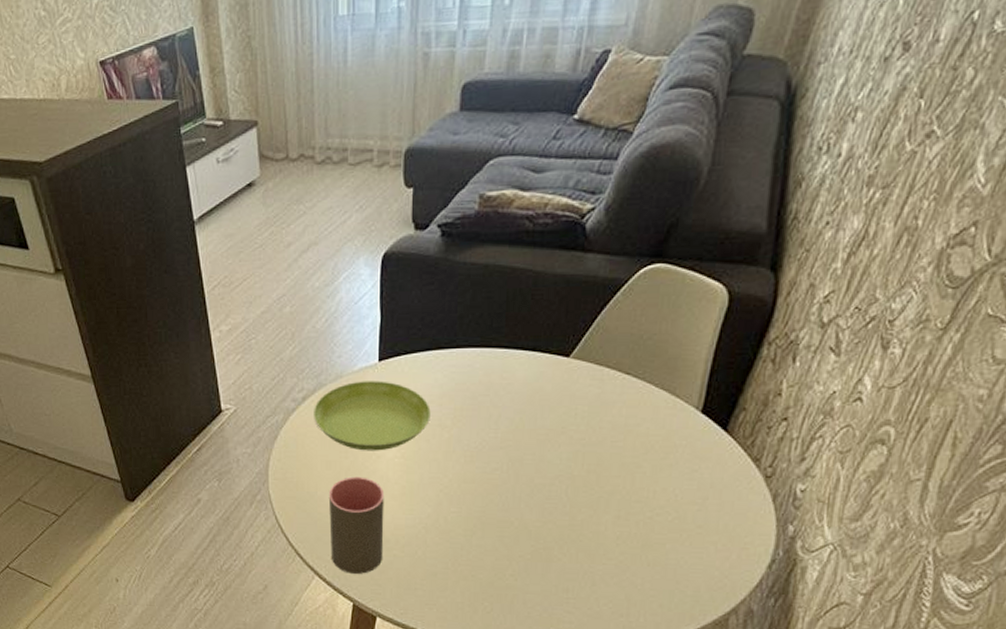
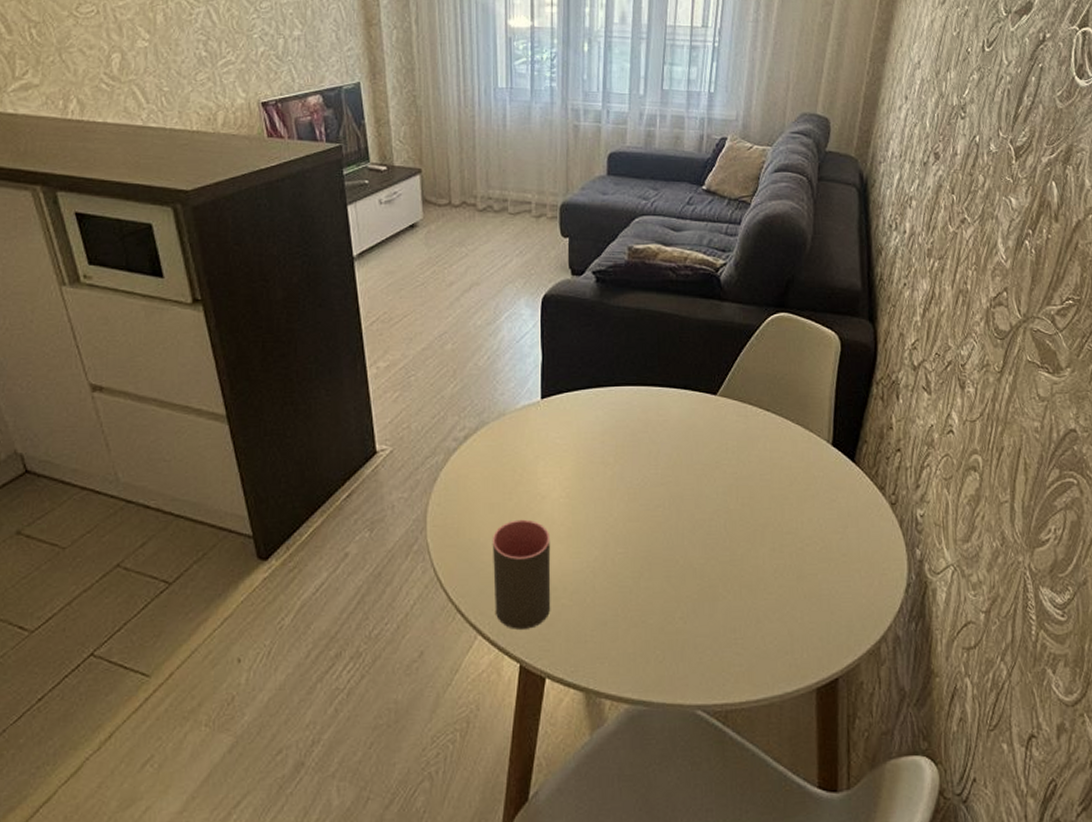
saucer: present [314,381,431,451] -> none [476,418,593,492]

